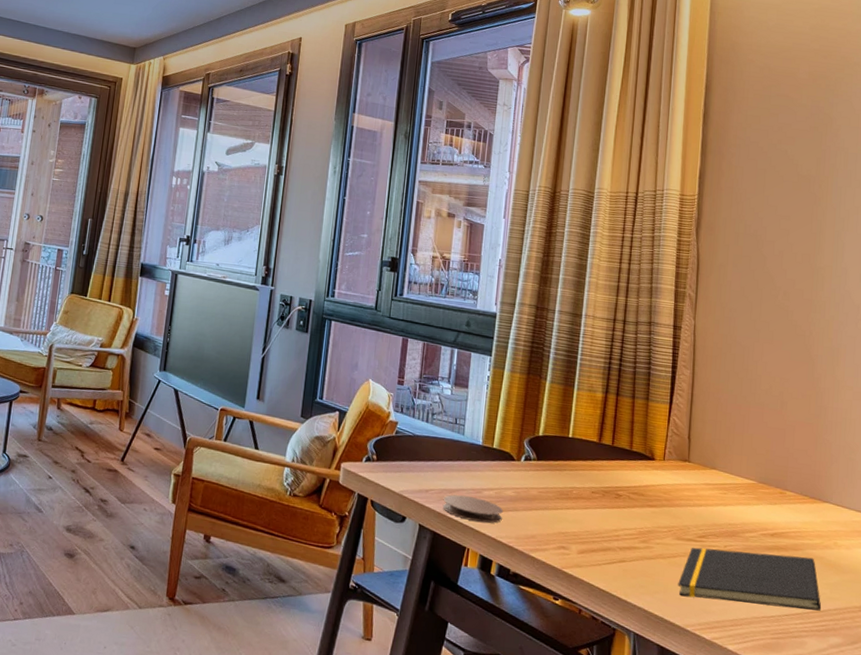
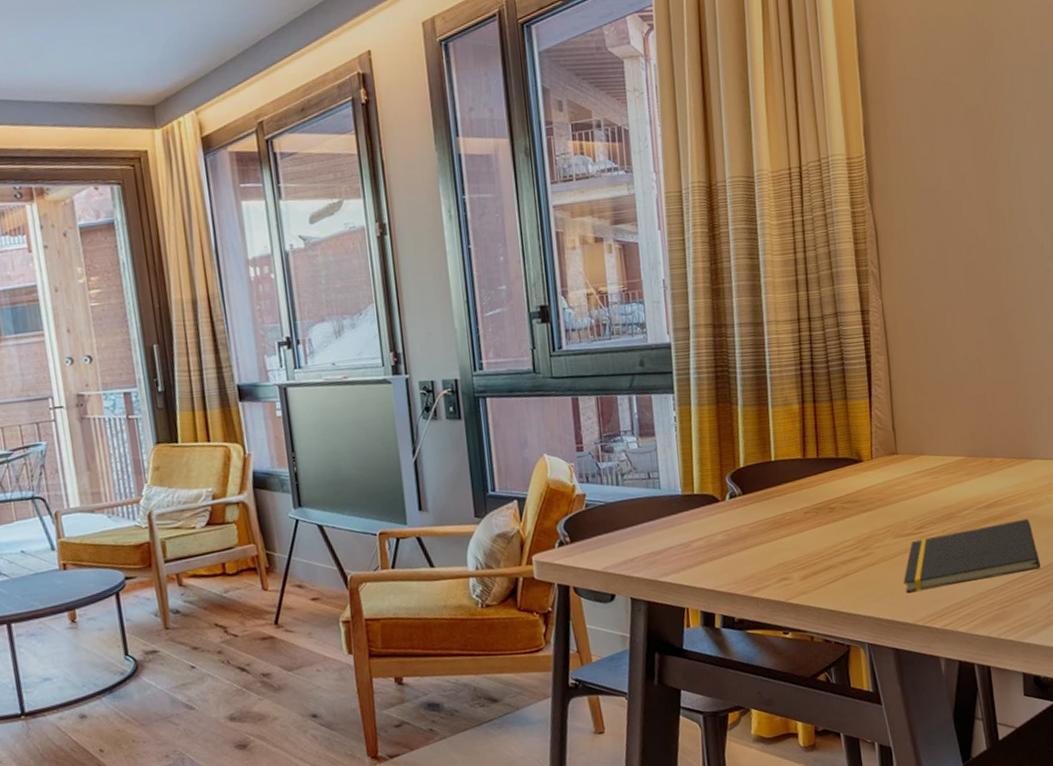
coaster: present [442,494,503,523] -> none [651,551,717,579]

